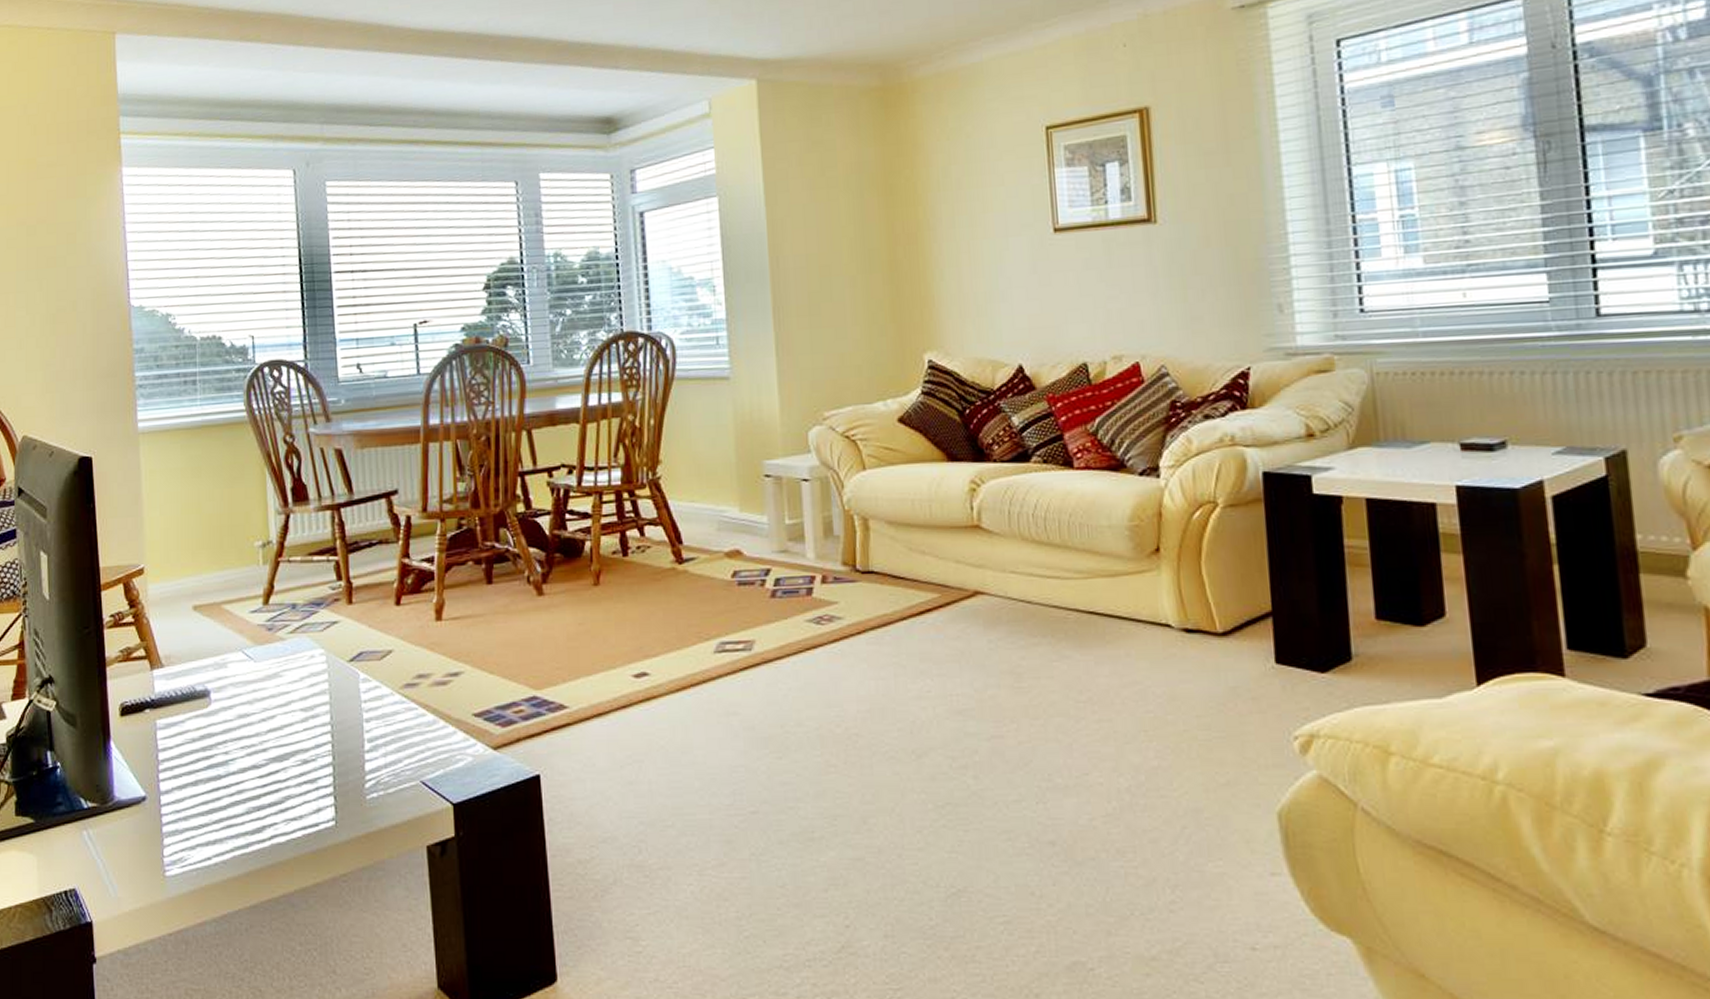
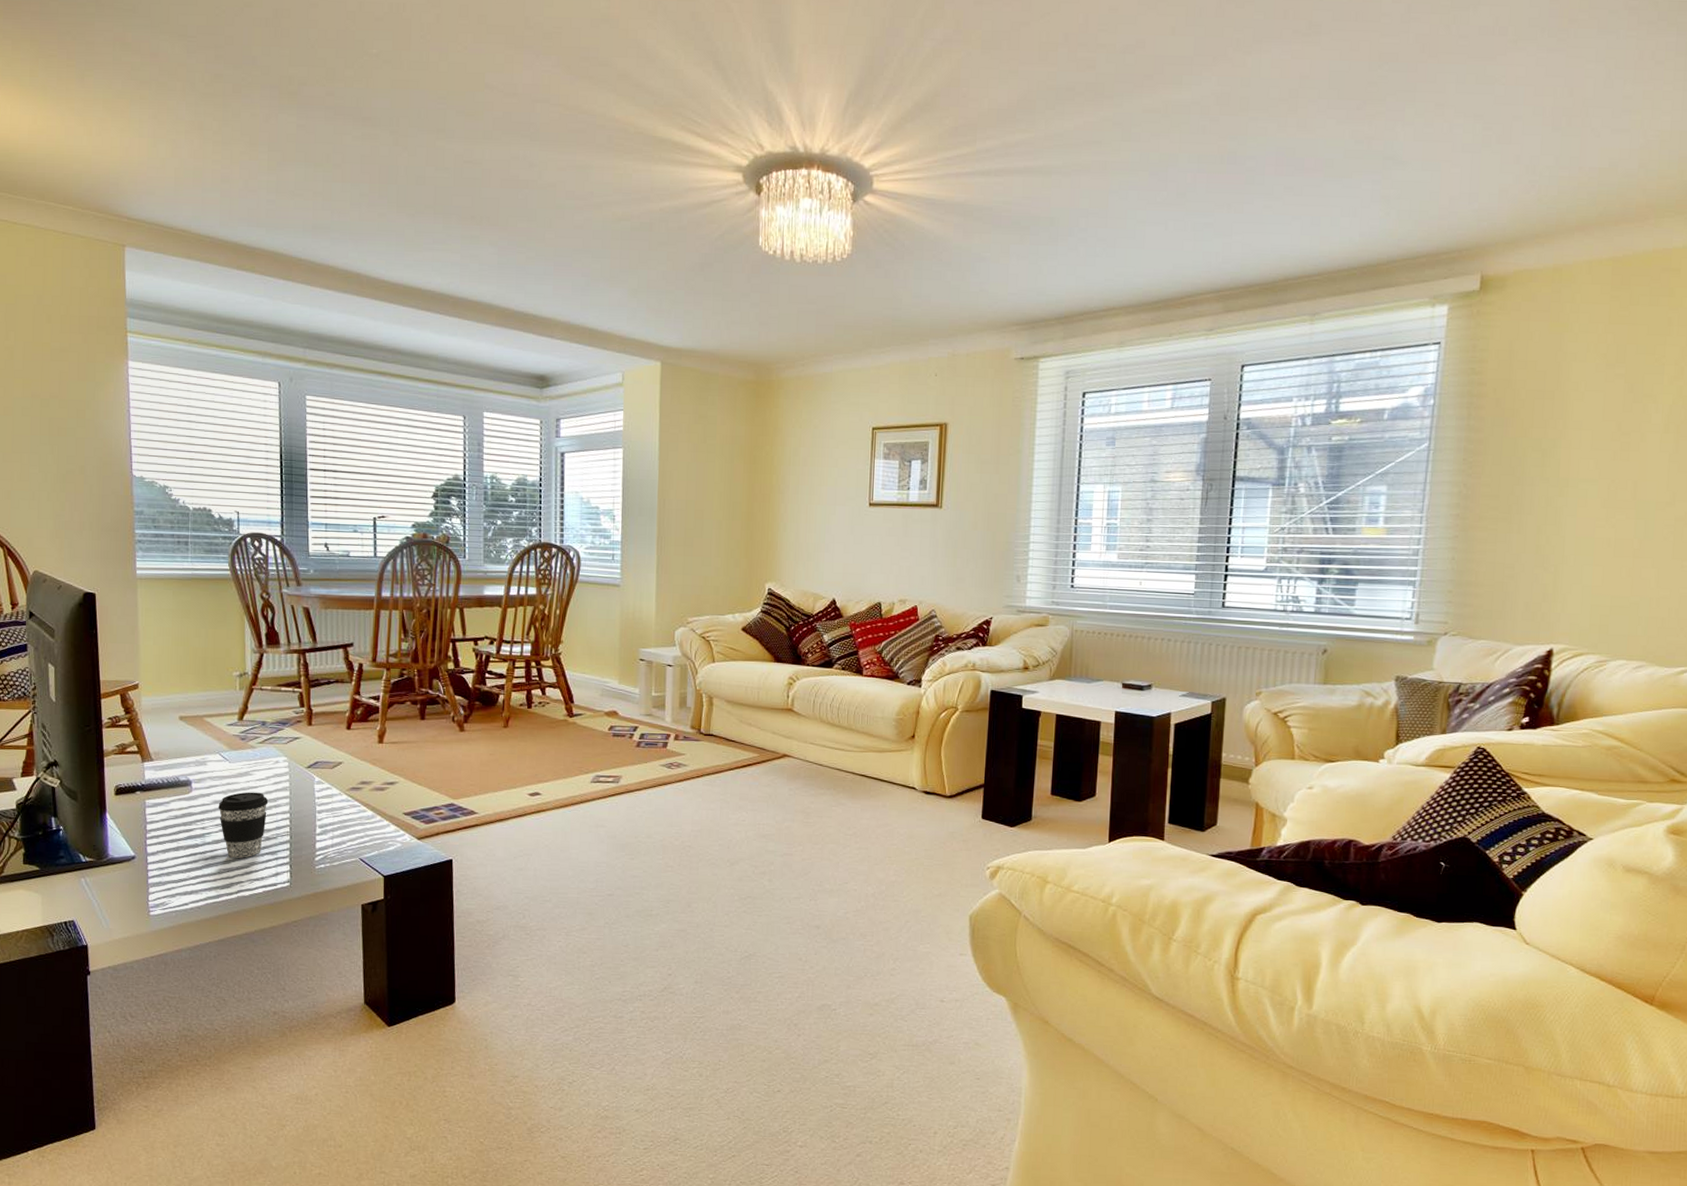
coffee cup: none [243,699,304,791] -> present [218,792,269,858]

